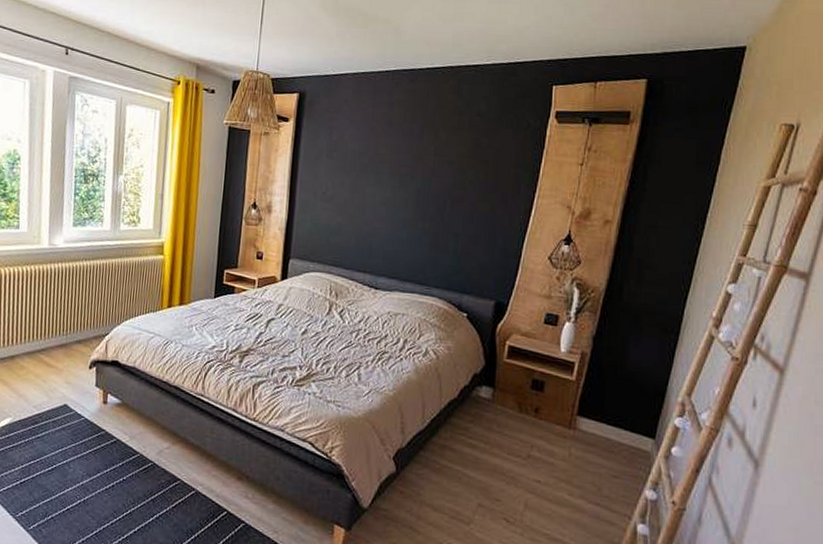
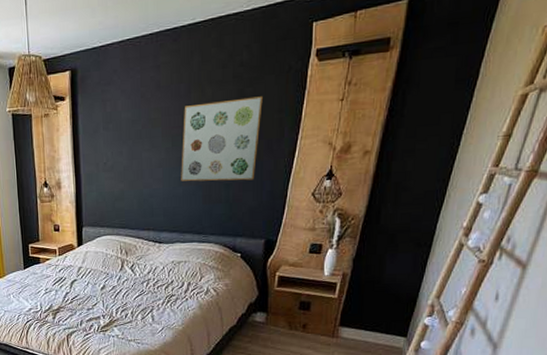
wall art: none [406,146,499,234] -> present [181,96,263,182]

